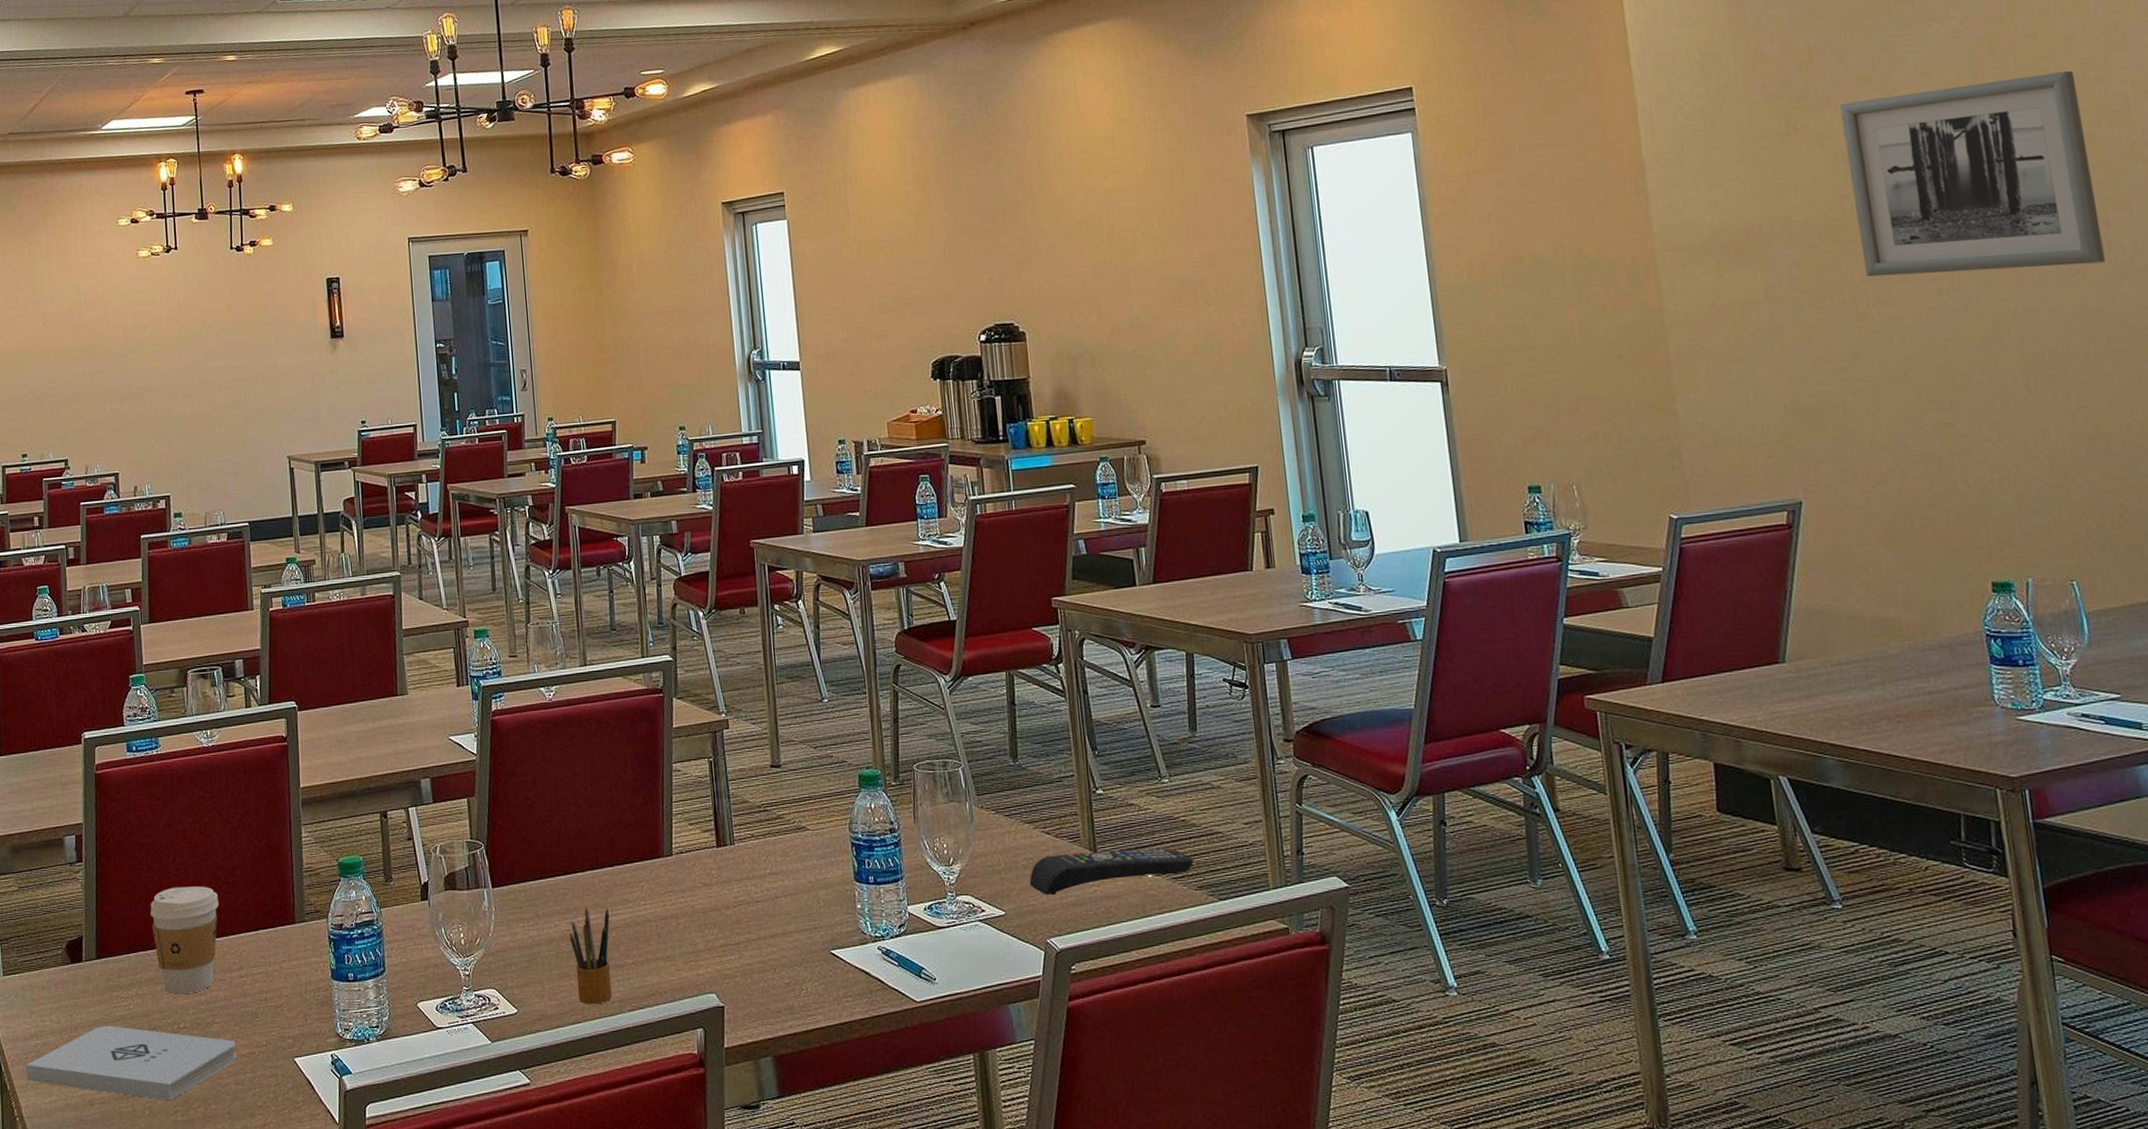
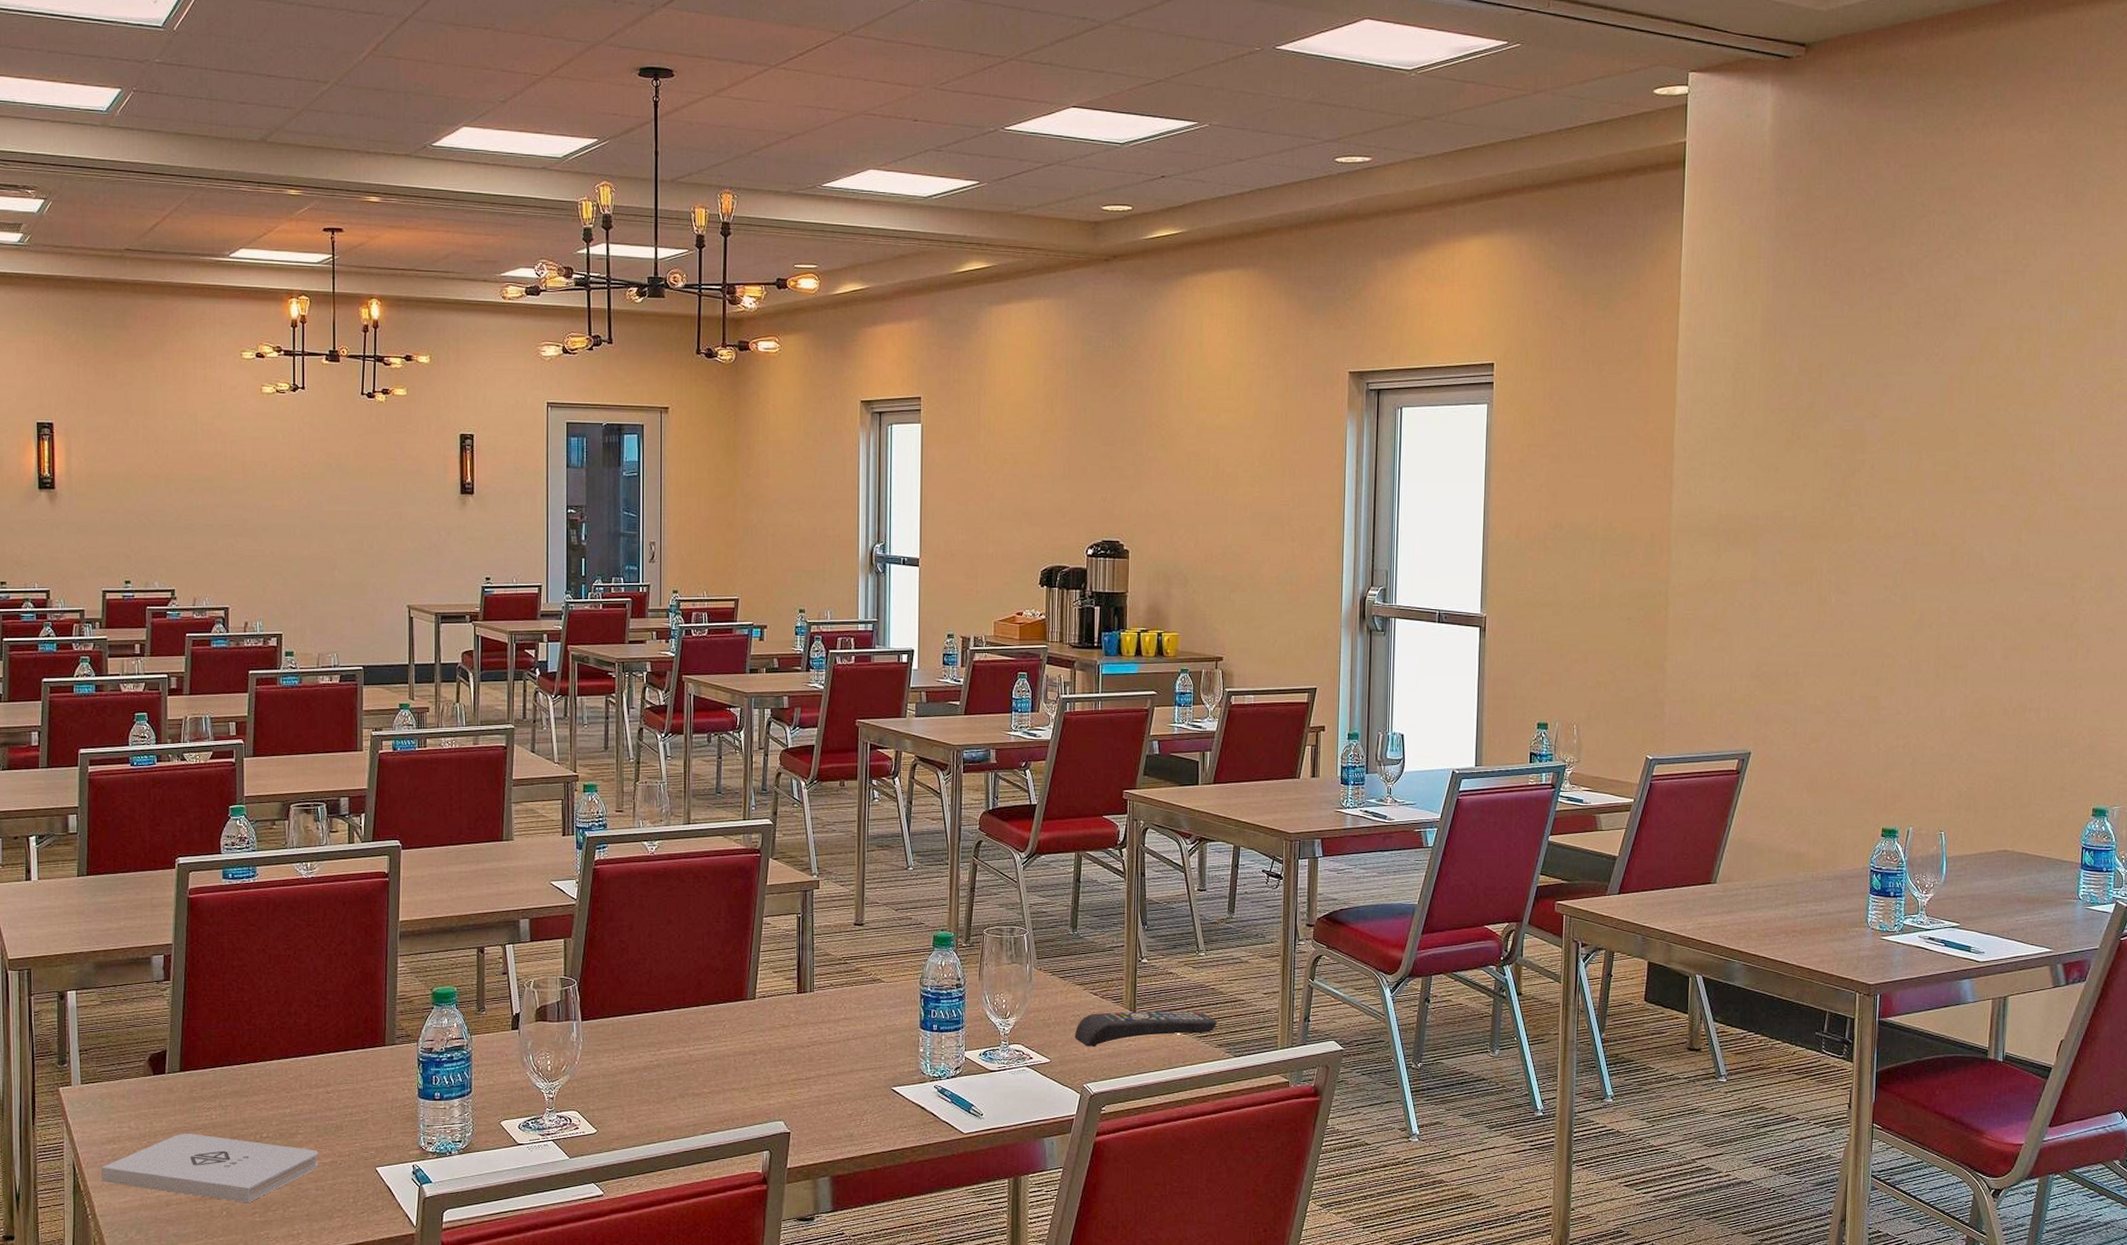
coffee cup: present [150,886,219,994] -> none [238,1008,310,1106]
pencil box: present [569,907,612,1005] -> none [652,1041,691,1128]
wall art: present [1839,70,2105,277] -> none [1832,411,2019,575]

